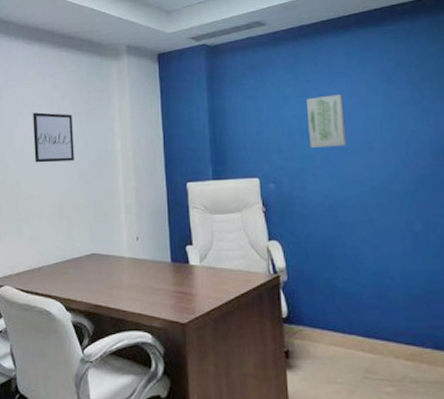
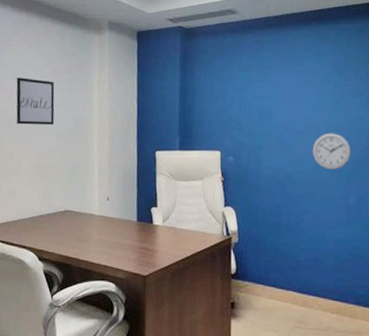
wall art: present [307,94,347,149] -> none [267,81,299,128]
wall clock: none [364,149,412,193] -> present [312,133,352,171]

